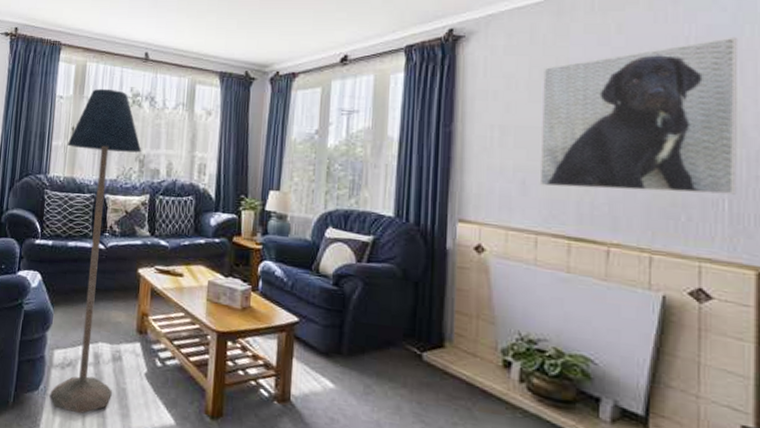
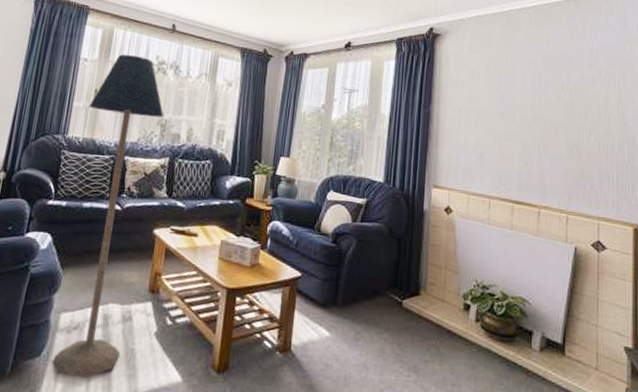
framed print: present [539,36,739,195] -> none [492,52,622,169]

